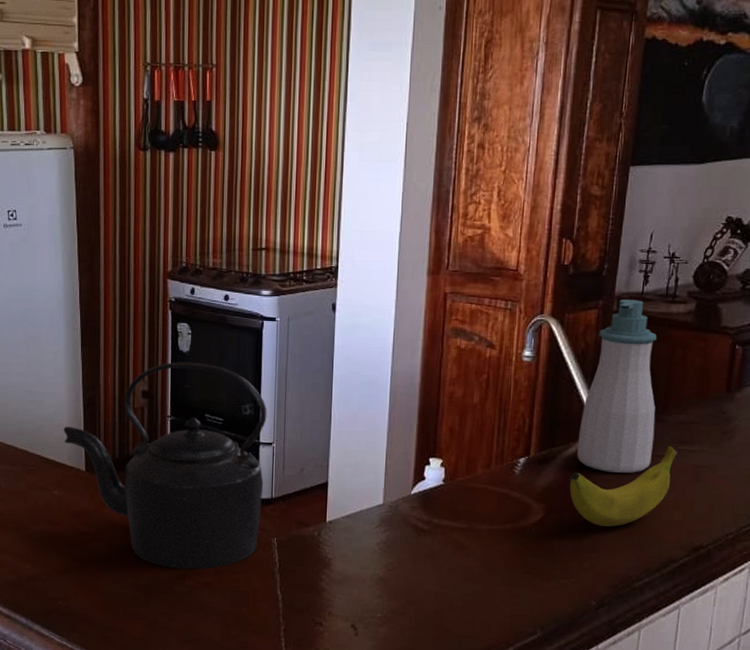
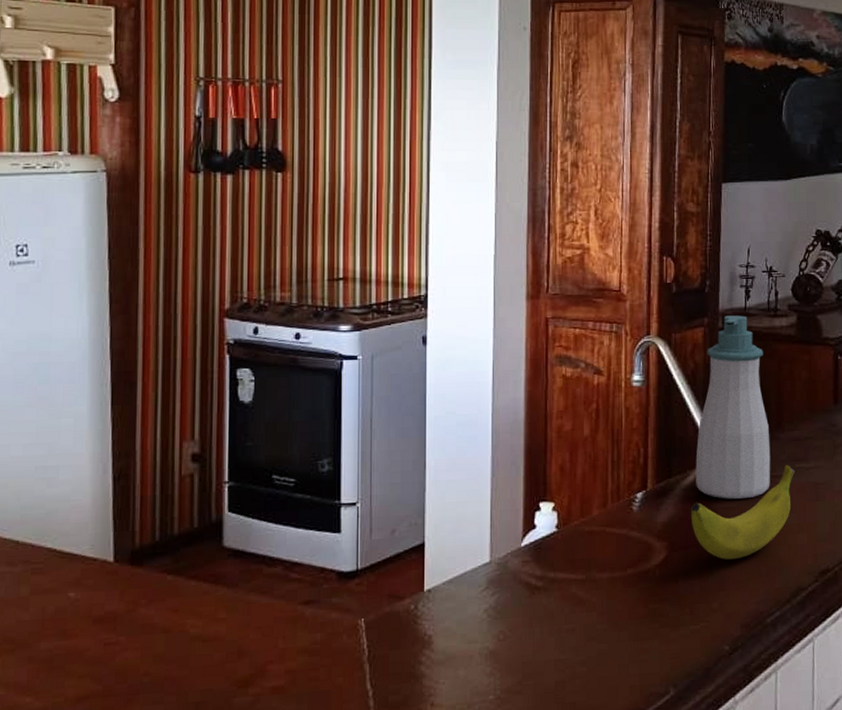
kettle: present [63,362,267,570] -> none [84,414,349,675]

